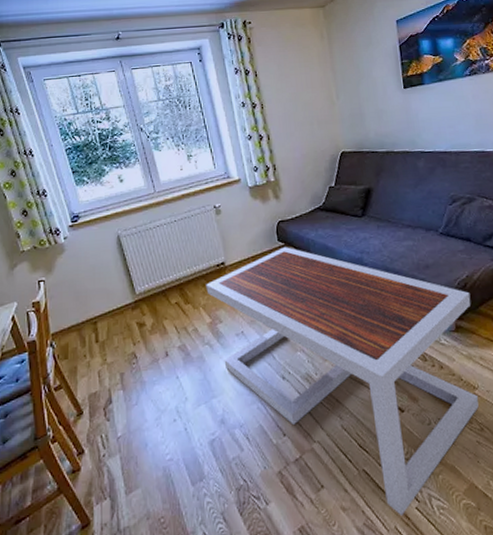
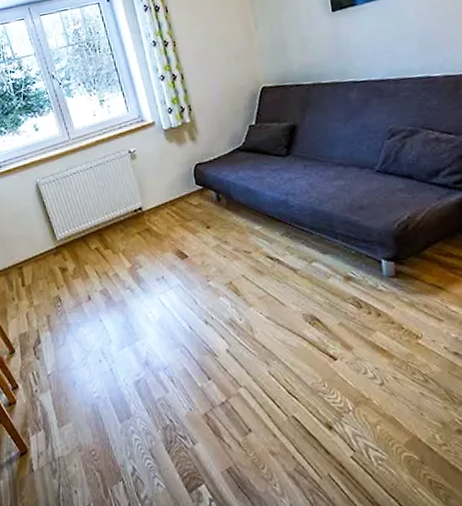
coffee table: present [206,247,479,515] -> none [124,190,423,463]

